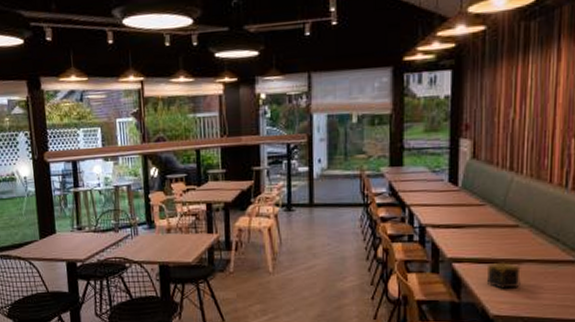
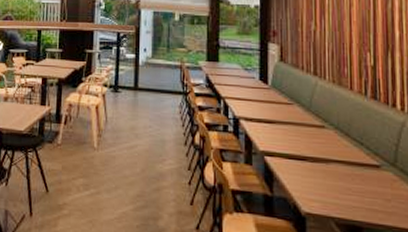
candle: present [487,263,521,289] -> none [298,160,329,187]

